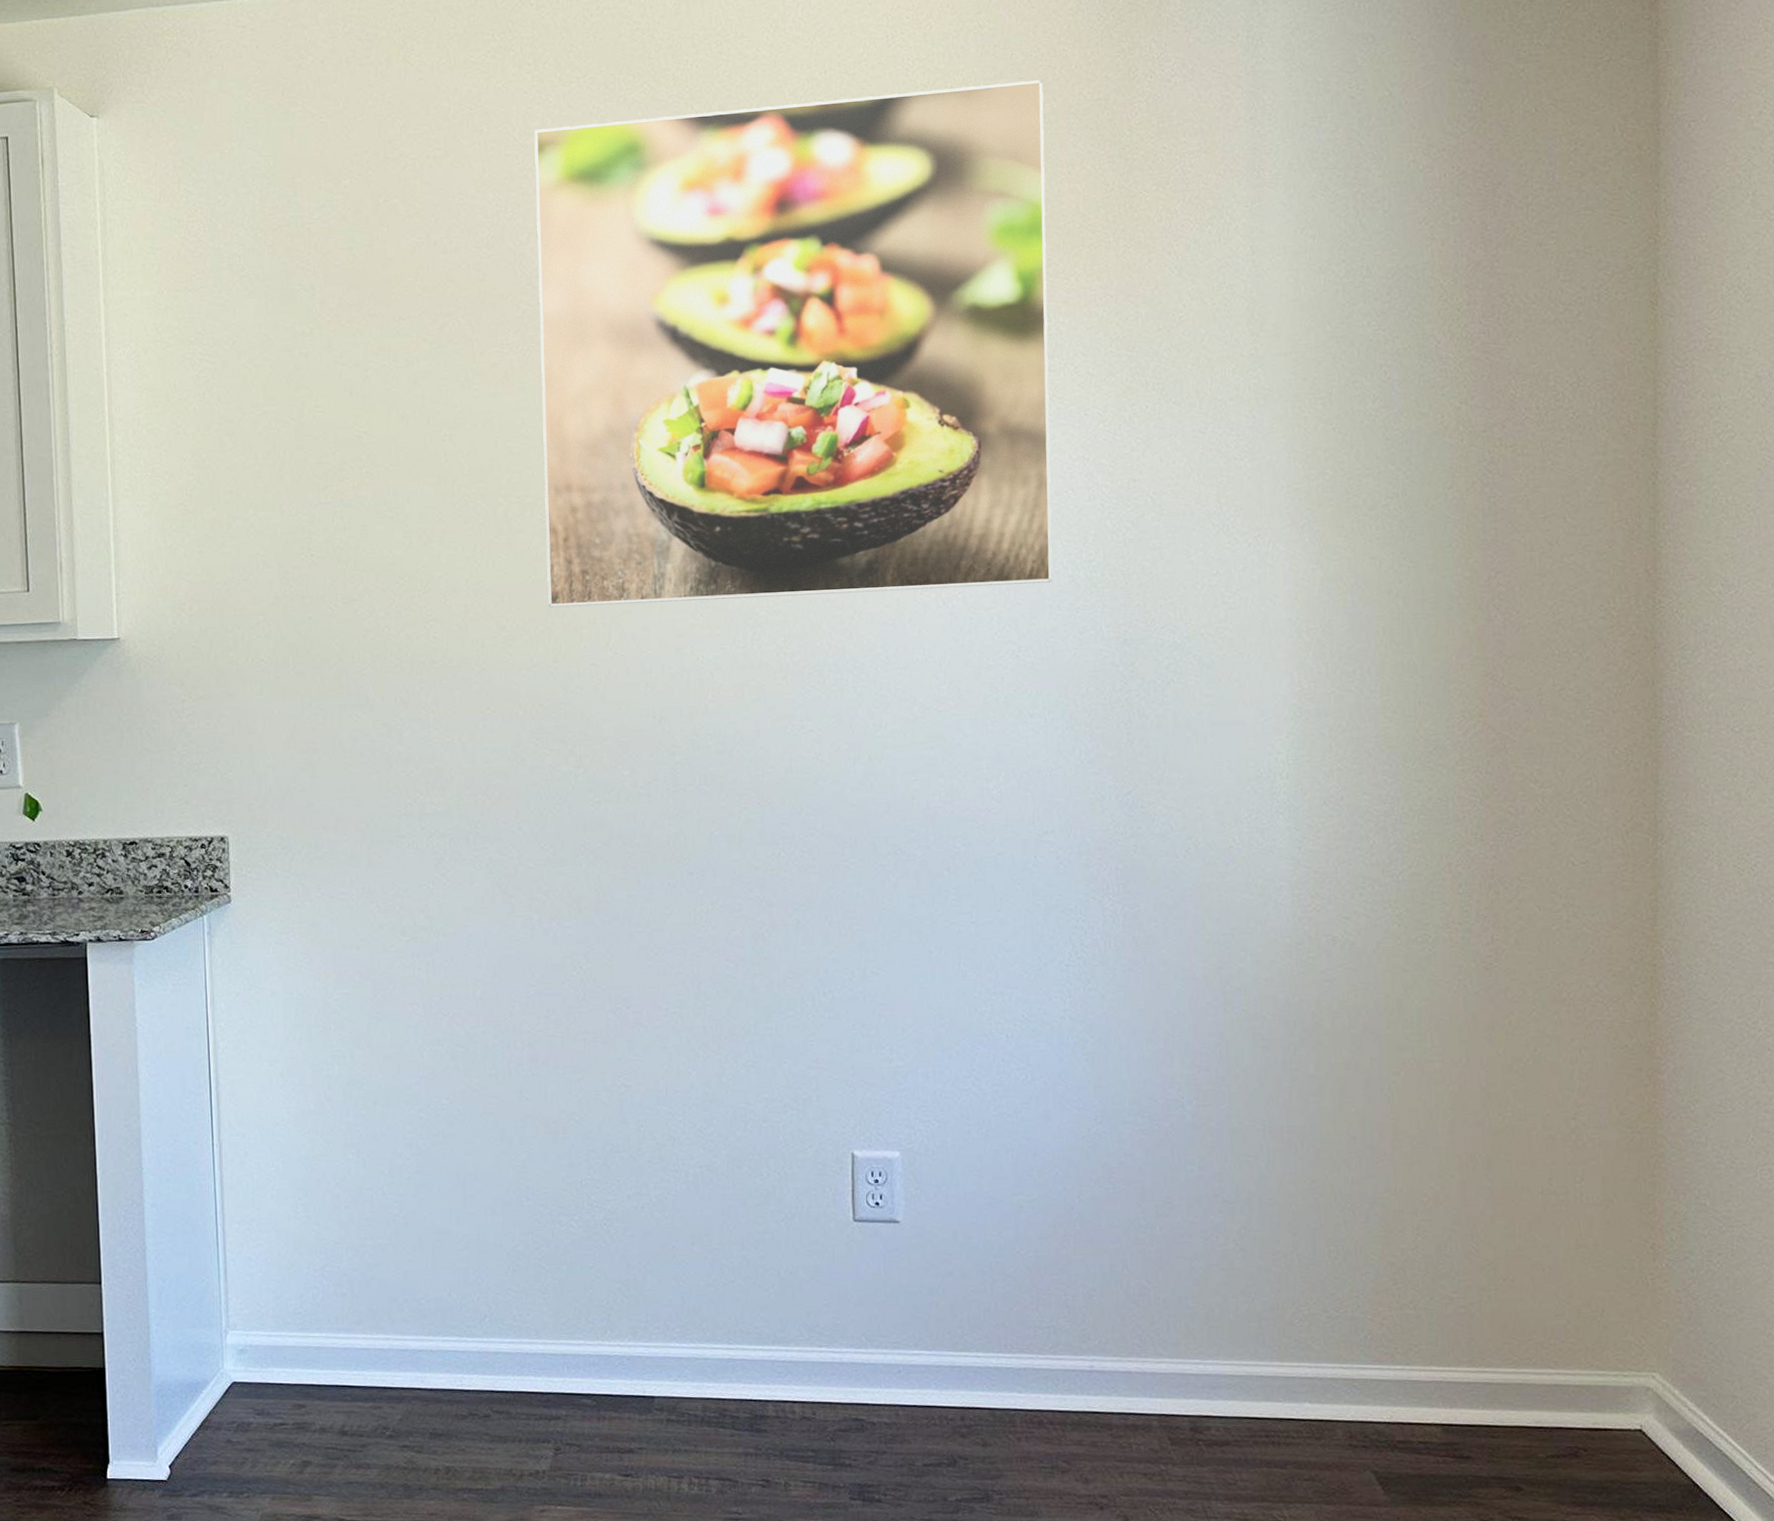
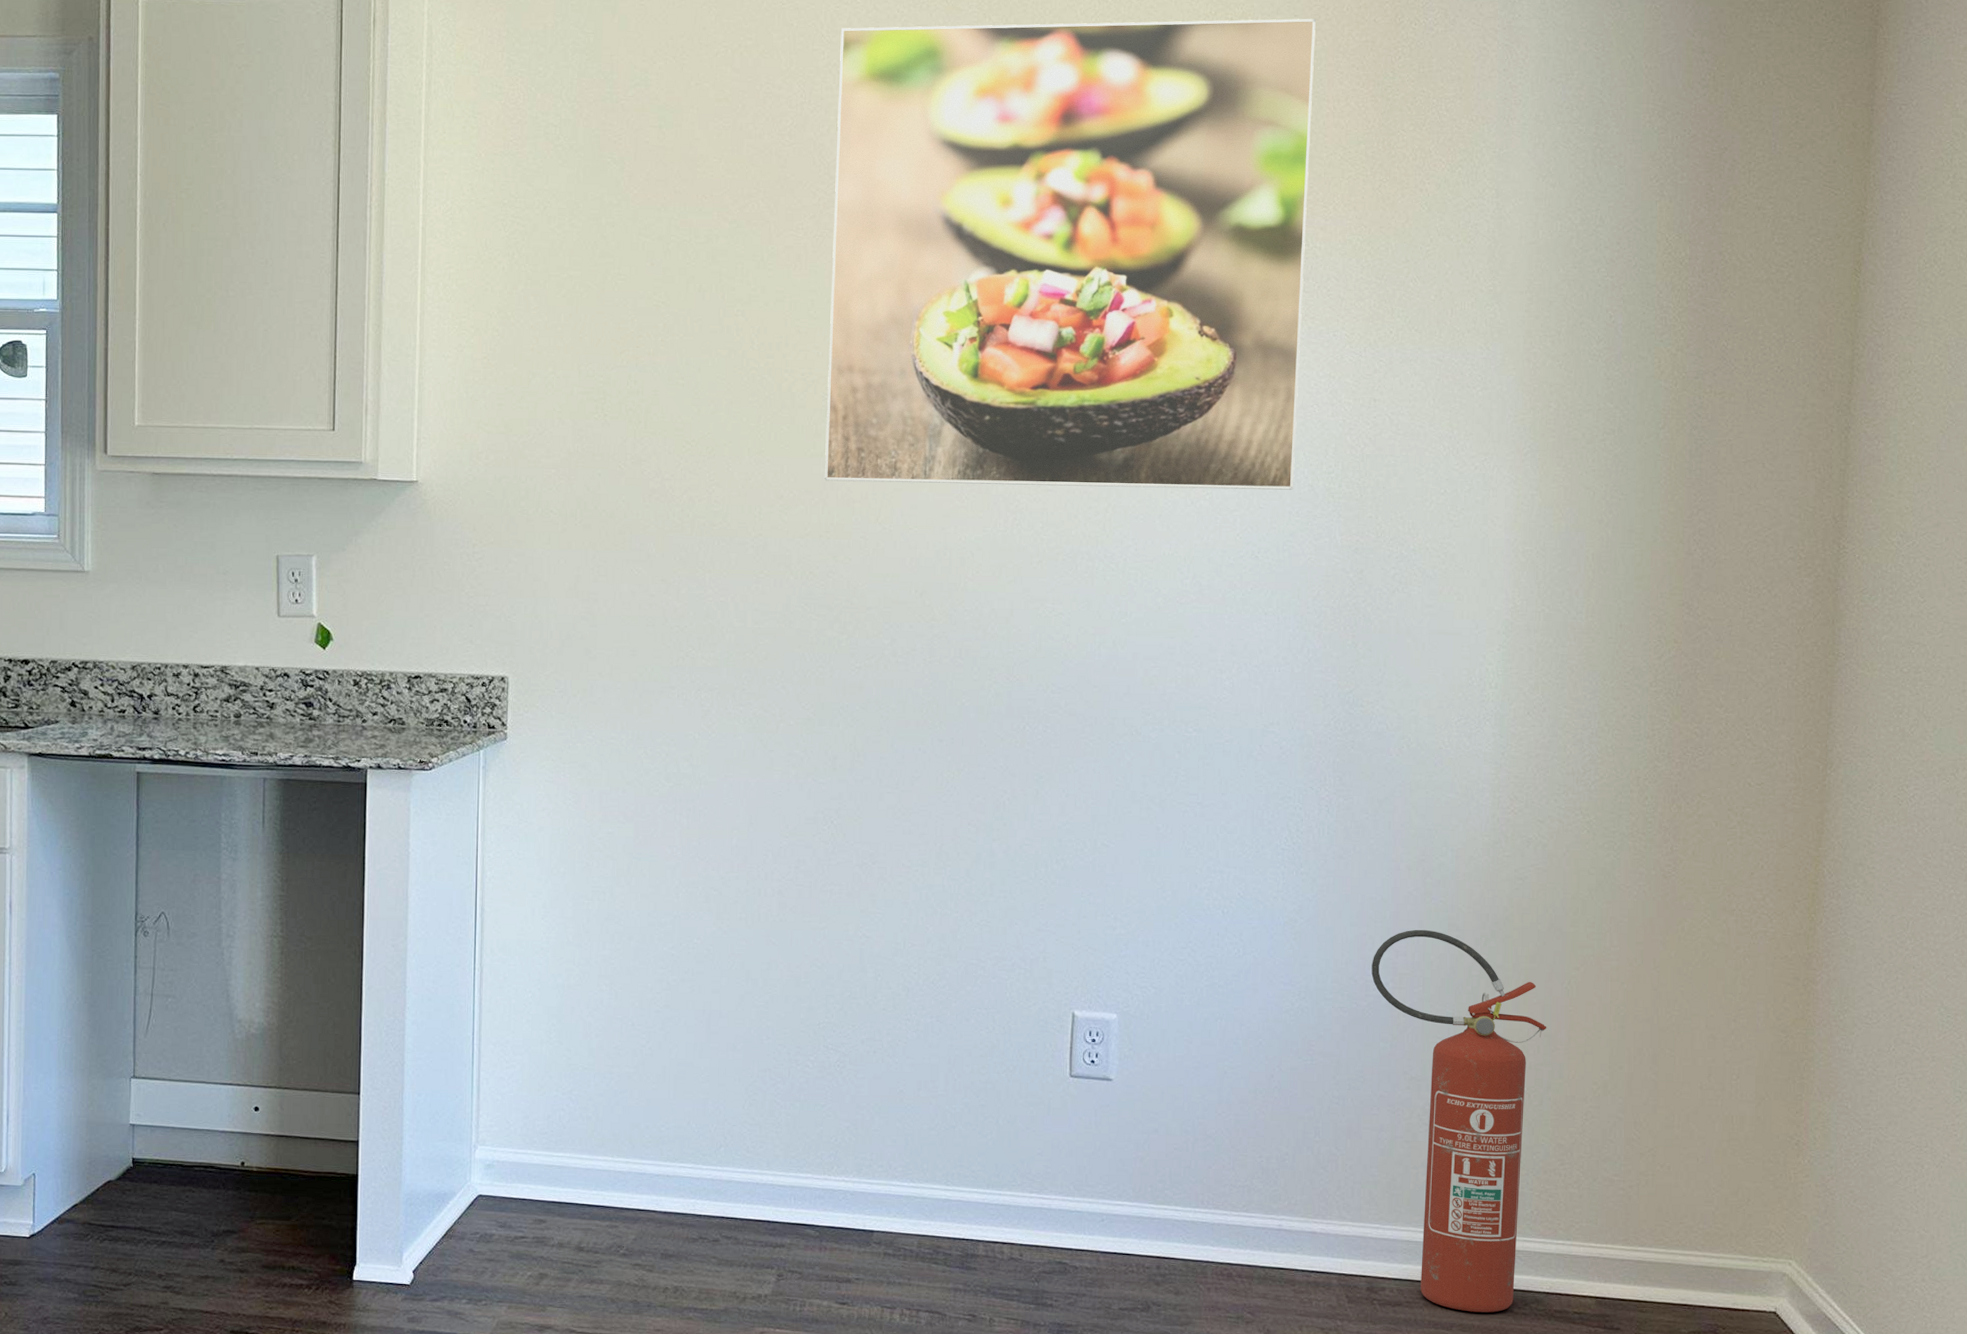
fire extinguisher: none [1172,1041,1368,1448] -> present [1371,929,1547,1313]

